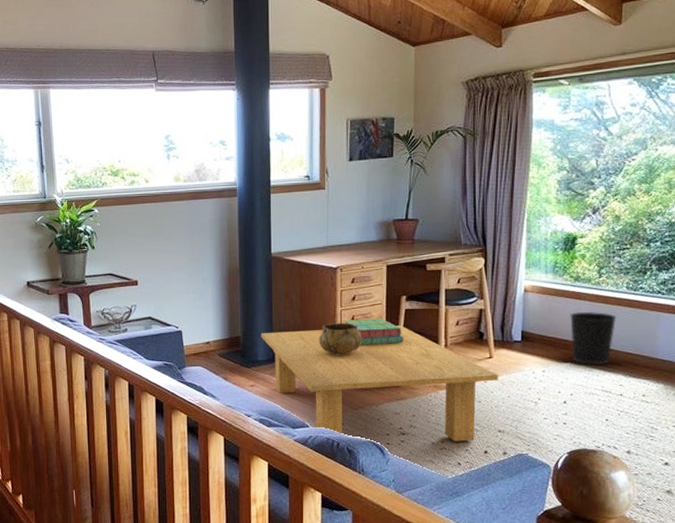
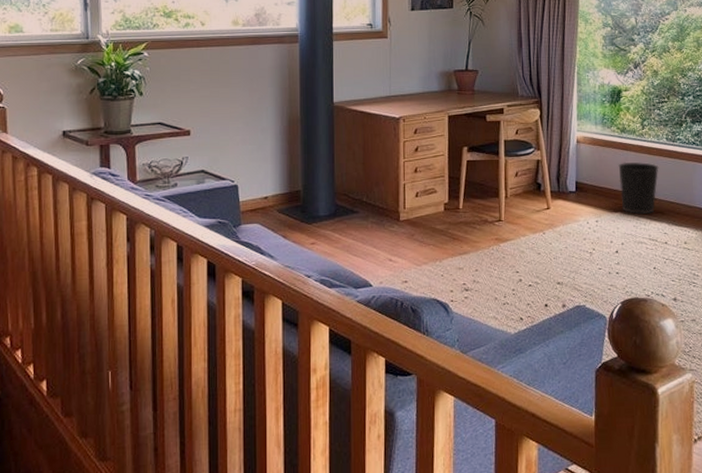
coffee table: present [260,325,498,442] -> none [322,177,556,296]
decorative bowl: present [319,323,362,355] -> none [382,175,425,209]
stack of books: present [344,318,404,346] -> none [407,169,466,198]

